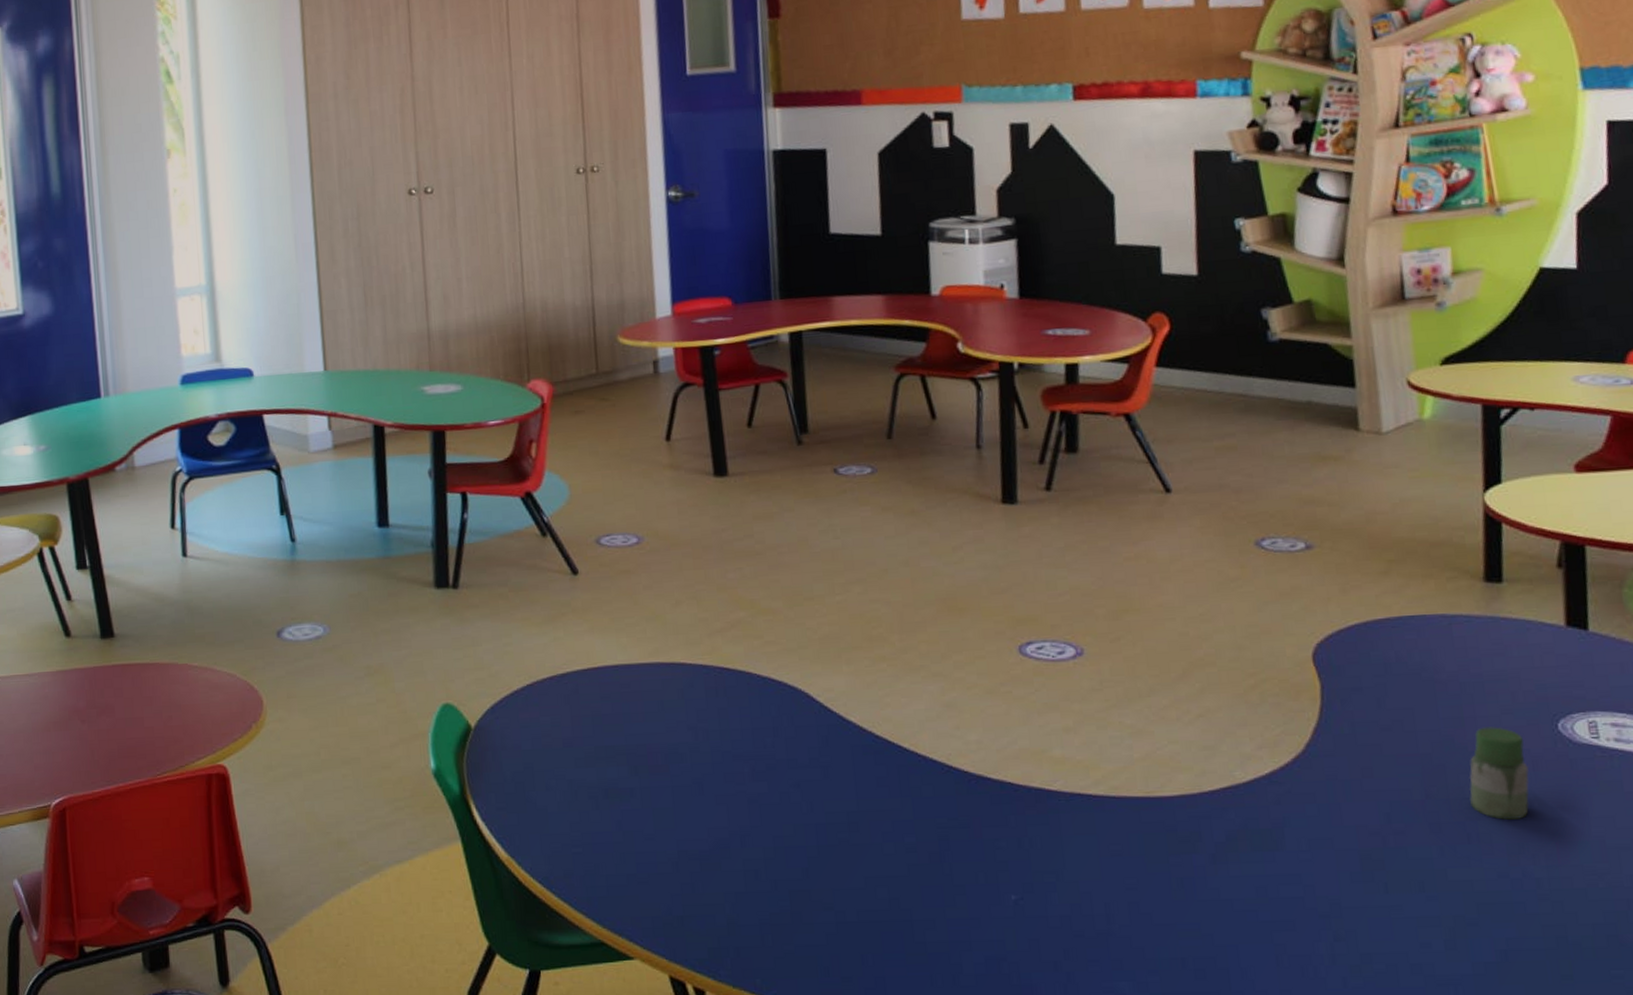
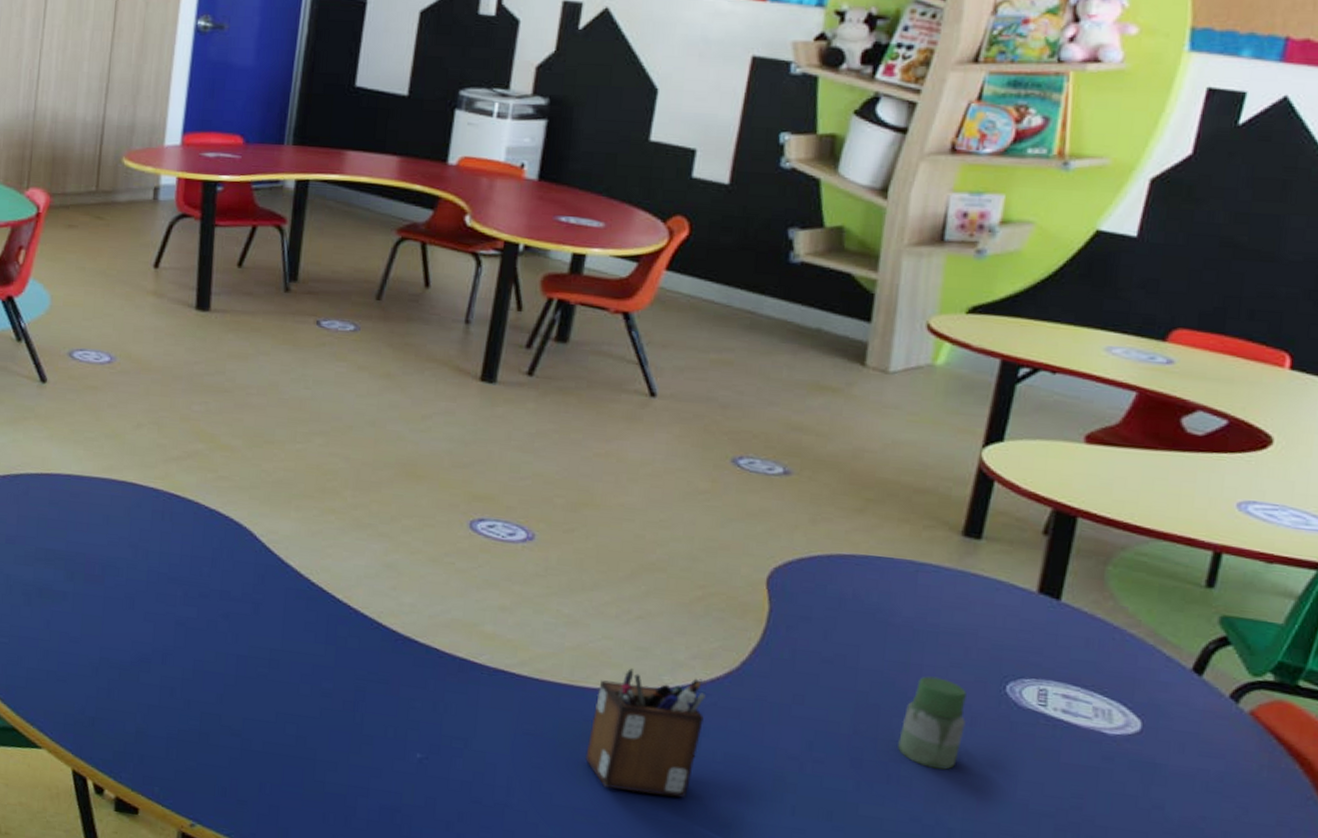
desk organizer: none [1174,768,1282,897] -> present [585,669,706,798]

